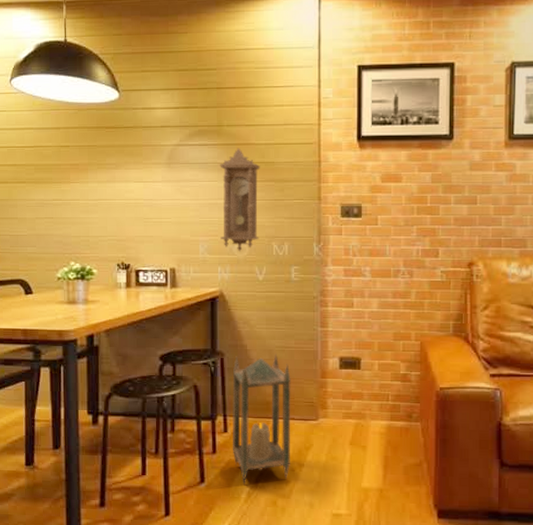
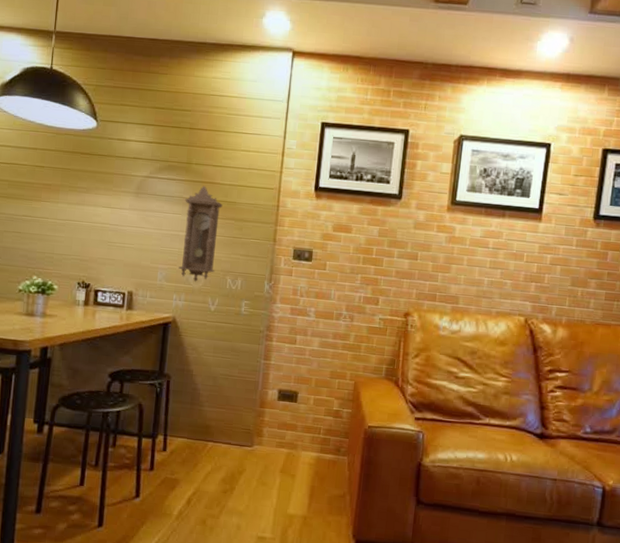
lantern: present [232,353,291,485] -> none [169,380,232,502]

